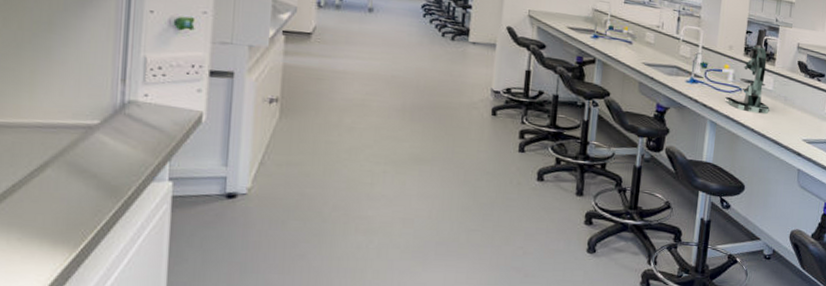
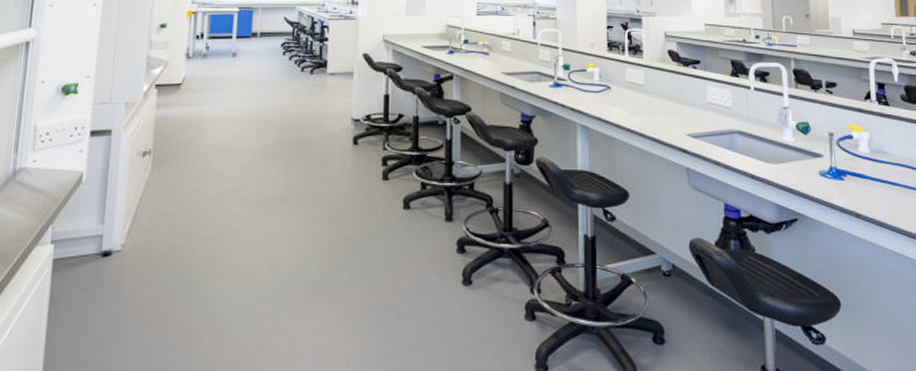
microscope: present [725,29,770,115] -> none [594,23,644,111]

